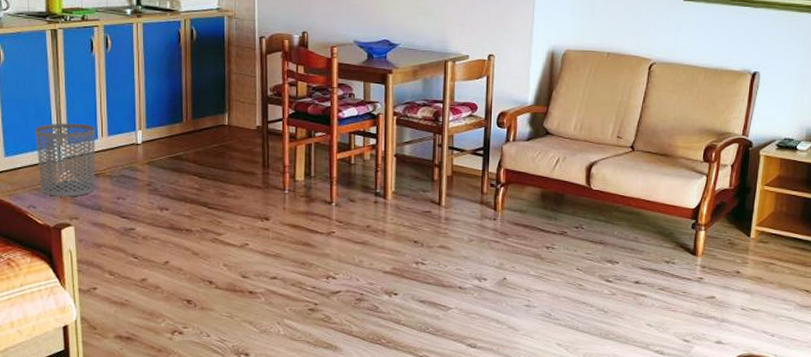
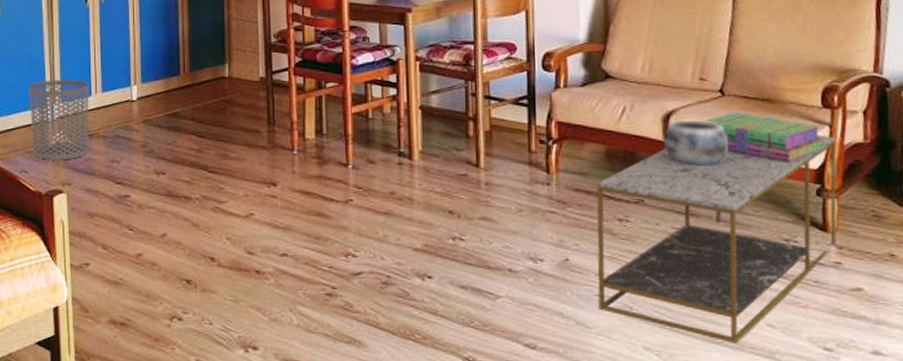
coffee table: none [526,182,710,339] -> present [596,134,837,343]
decorative bowl: none [585,168,634,206] -> present [663,118,729,166]
stack of books: none [617,164,702,203] -> present [704,112,824,163]

